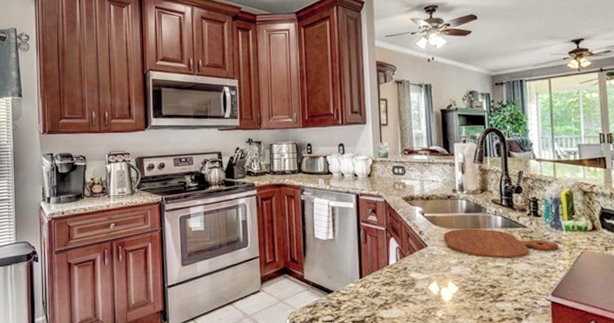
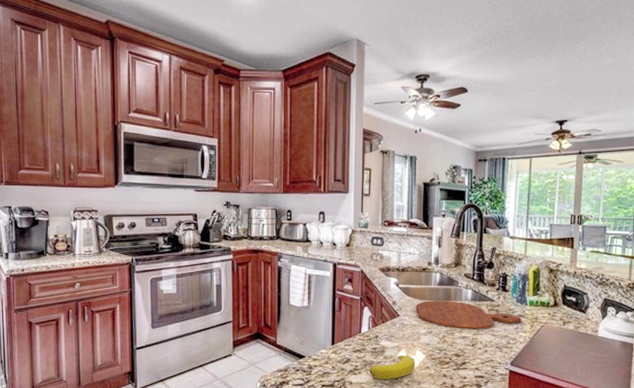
banana: none [401,288,449,314] -> present [370,355,416,379]

